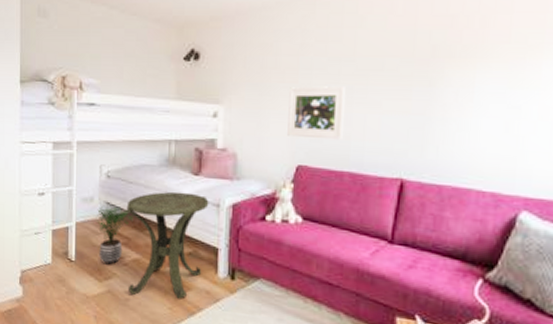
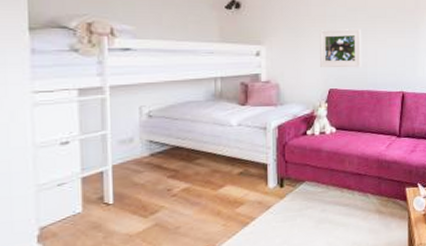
potted plant: present [91,206,133,265] -> none [132,144,181,200]
side table: present [126,191,209,299] -> none [172,121,257,222]

